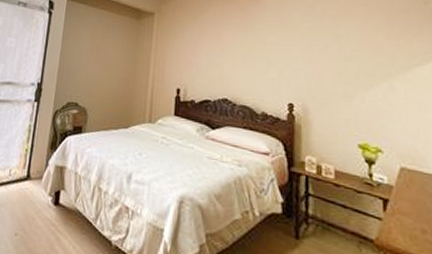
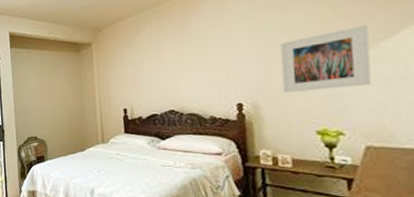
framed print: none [331,48,408,107] -> present [280,24,372,94]

